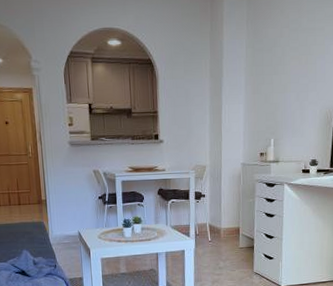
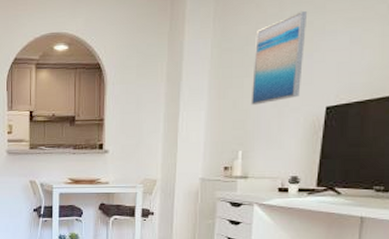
wall art: none [279,18,320,99] -> present [251,10,308,105]

